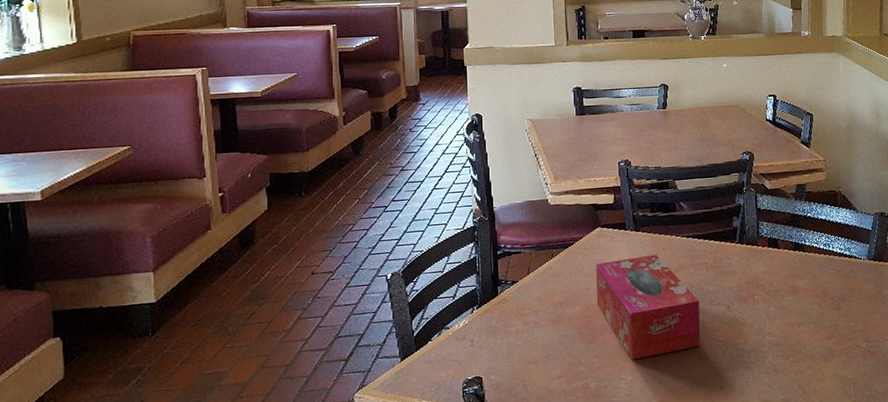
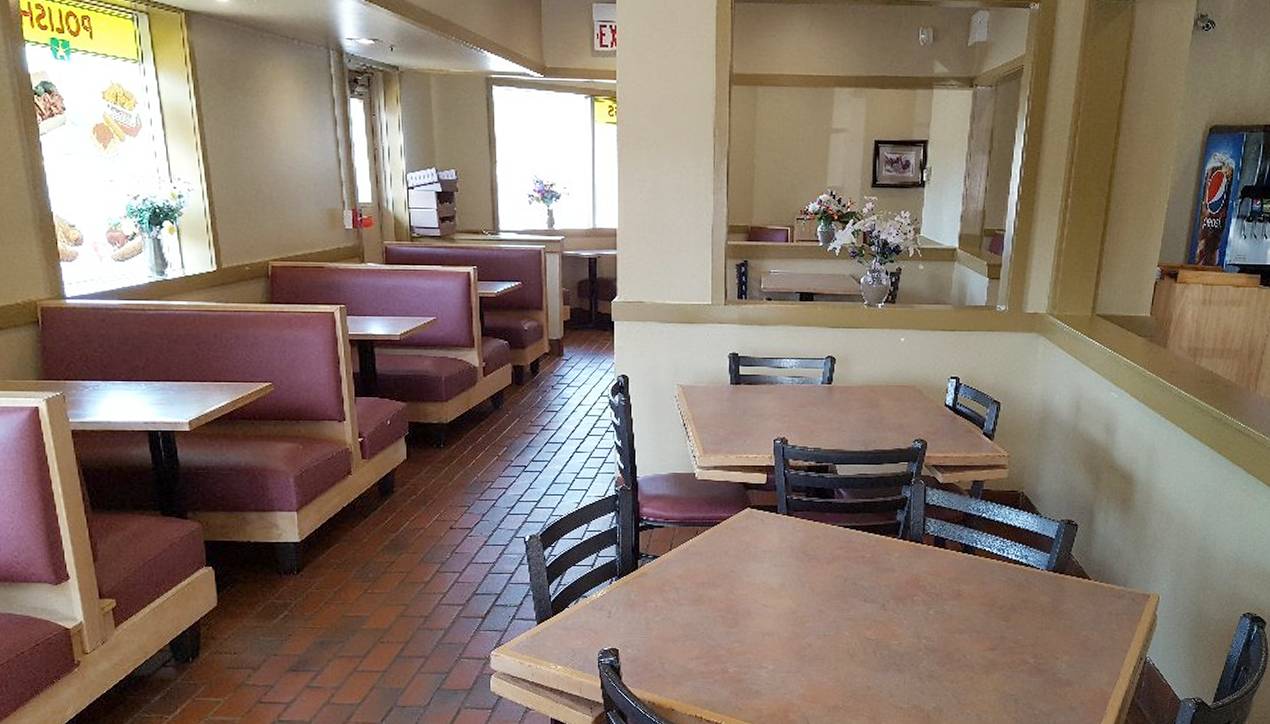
tissue box: present [596,254,701,360] -> none [741,542,852,650]

